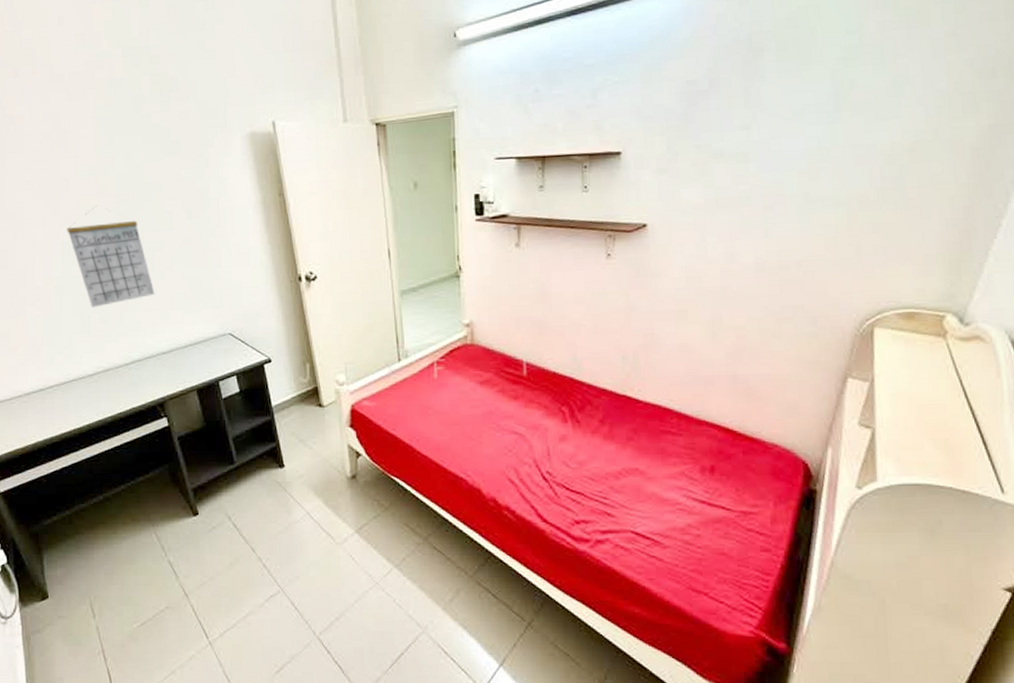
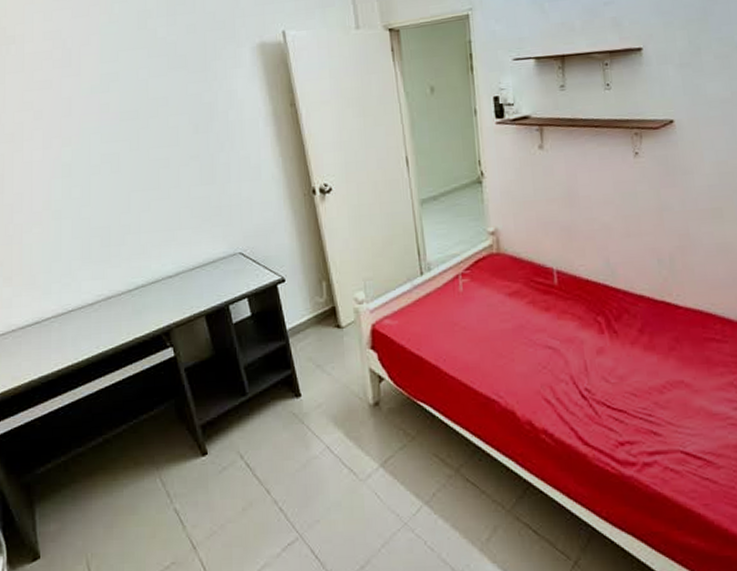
calendar: present [67,205,155,308] -> none [68,124,160,231]

